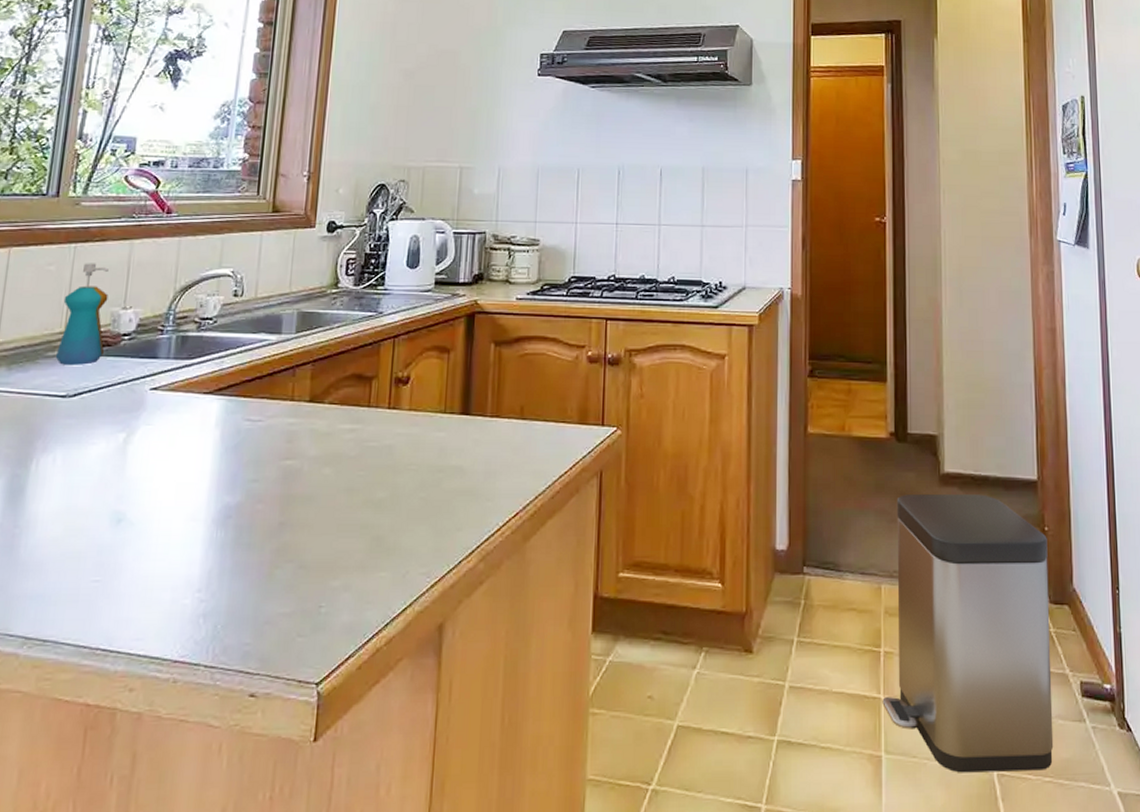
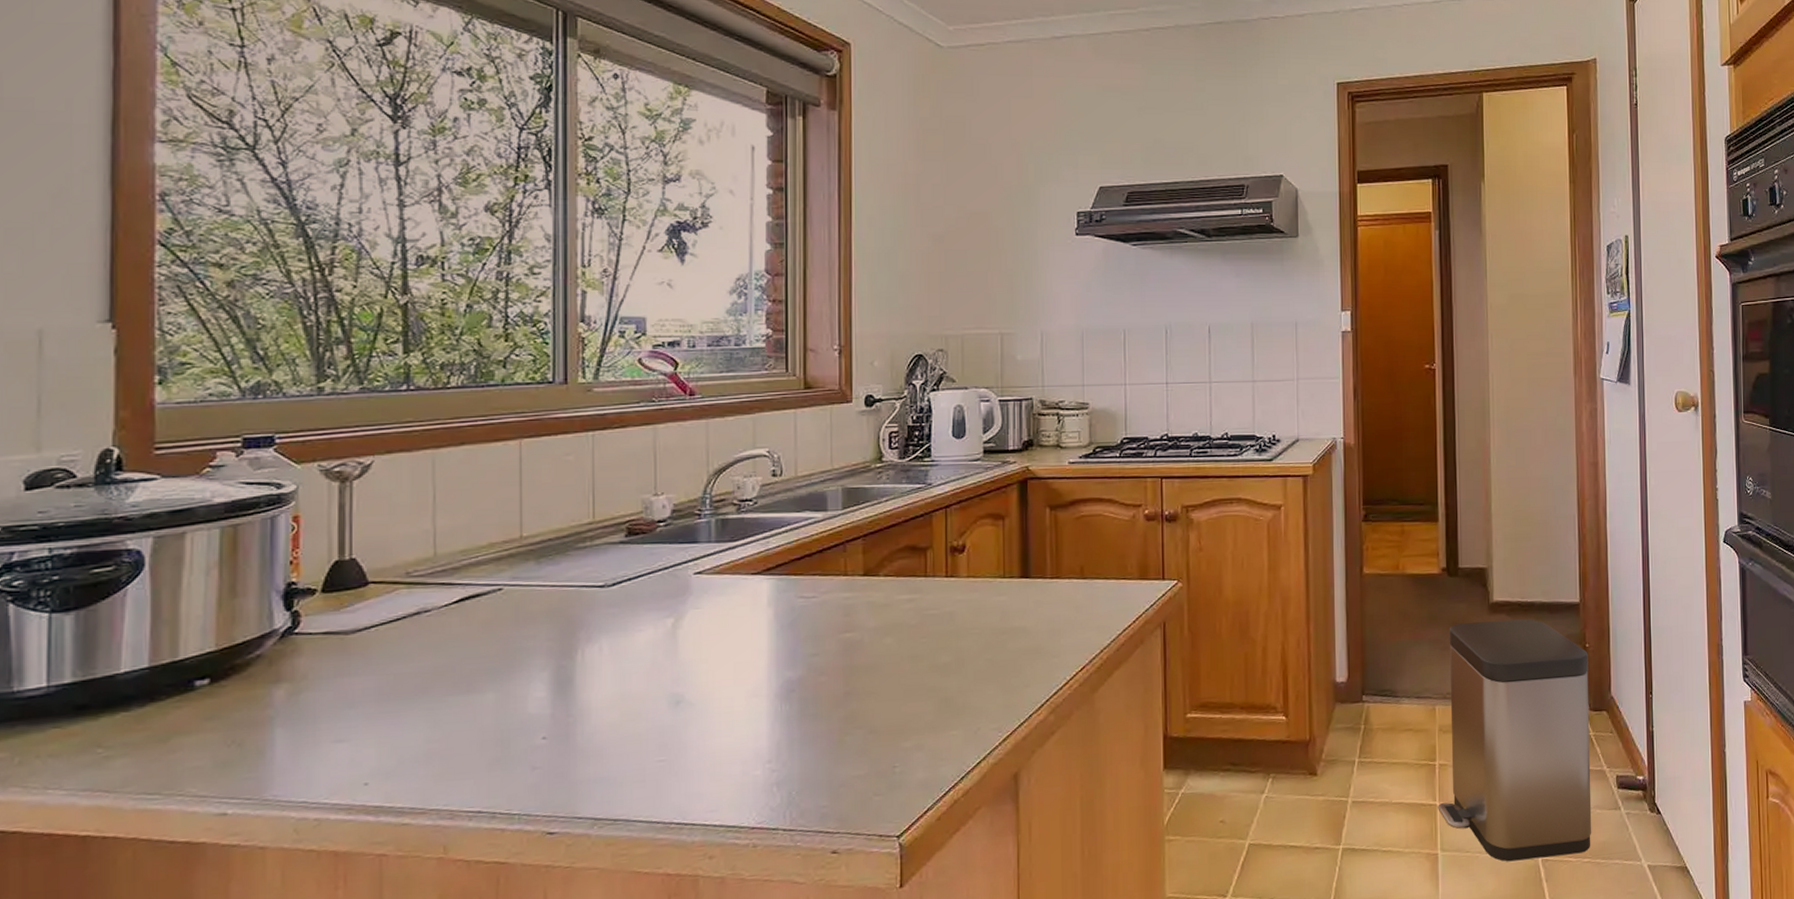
soap dispenser: present [55,263,109,365] -> none [587,450,640,555]

